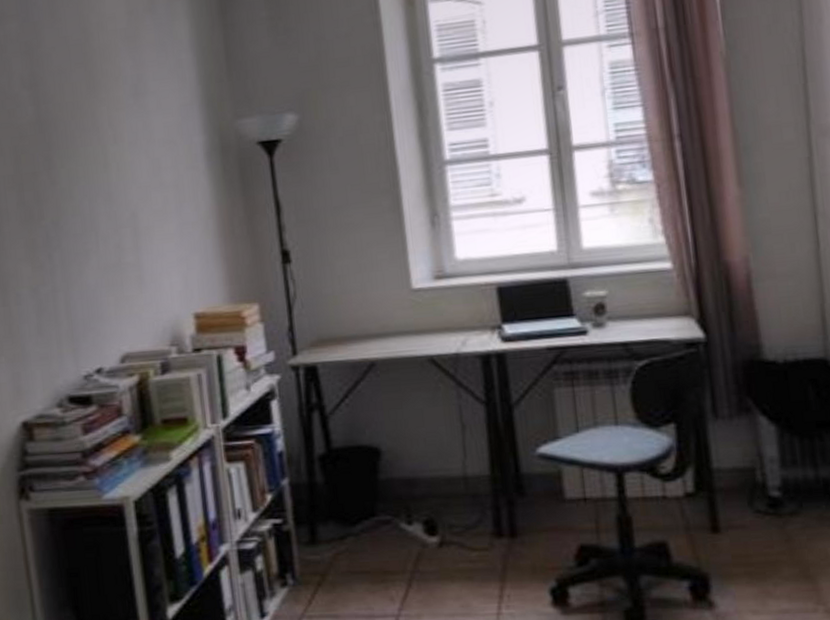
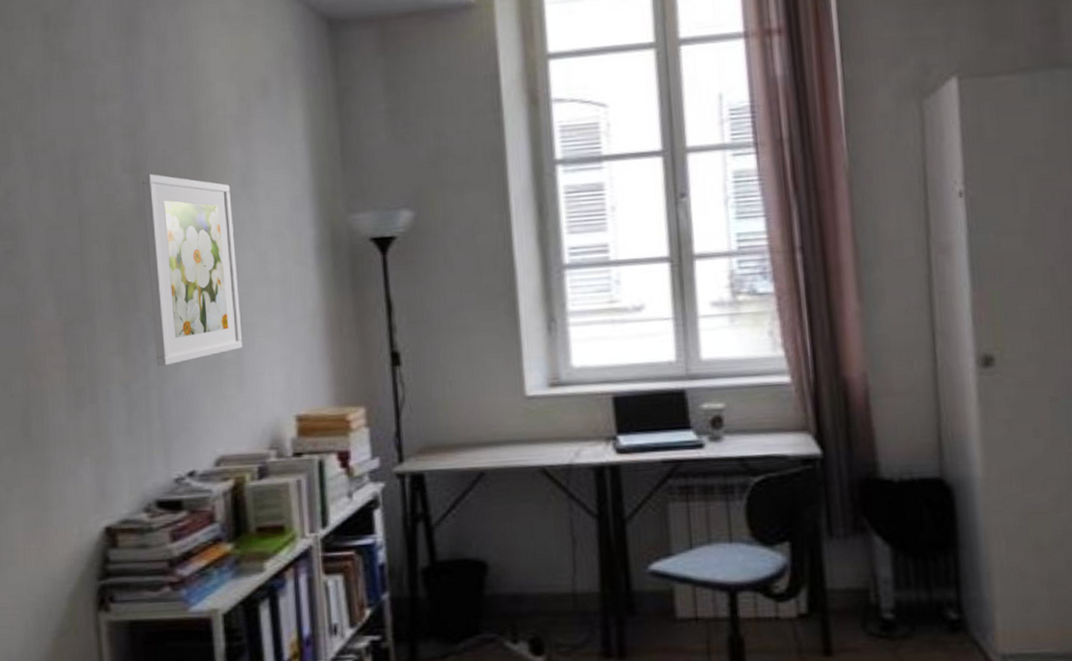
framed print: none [39,88,142,271] -> present [141,173,243,366]

